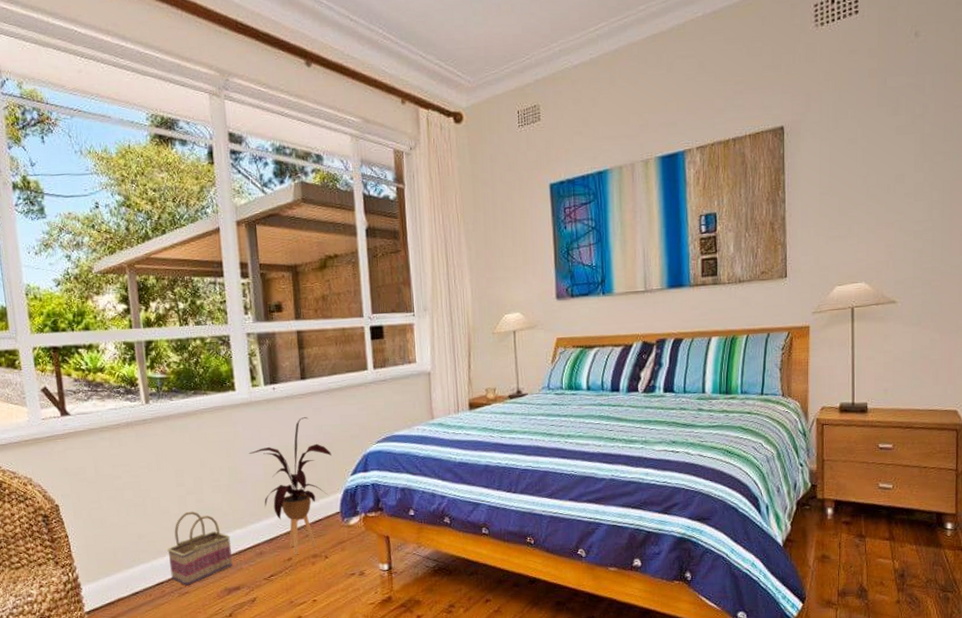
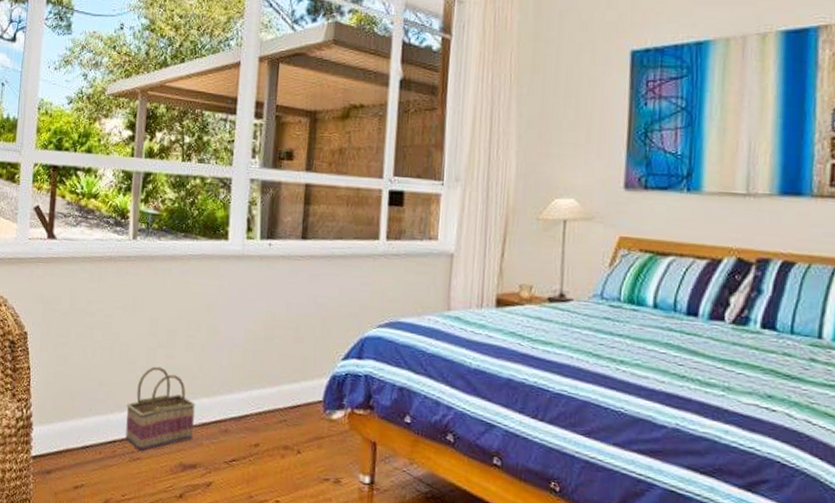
house plant: present [249,417,332,555] -> none [231,282,323,442]

